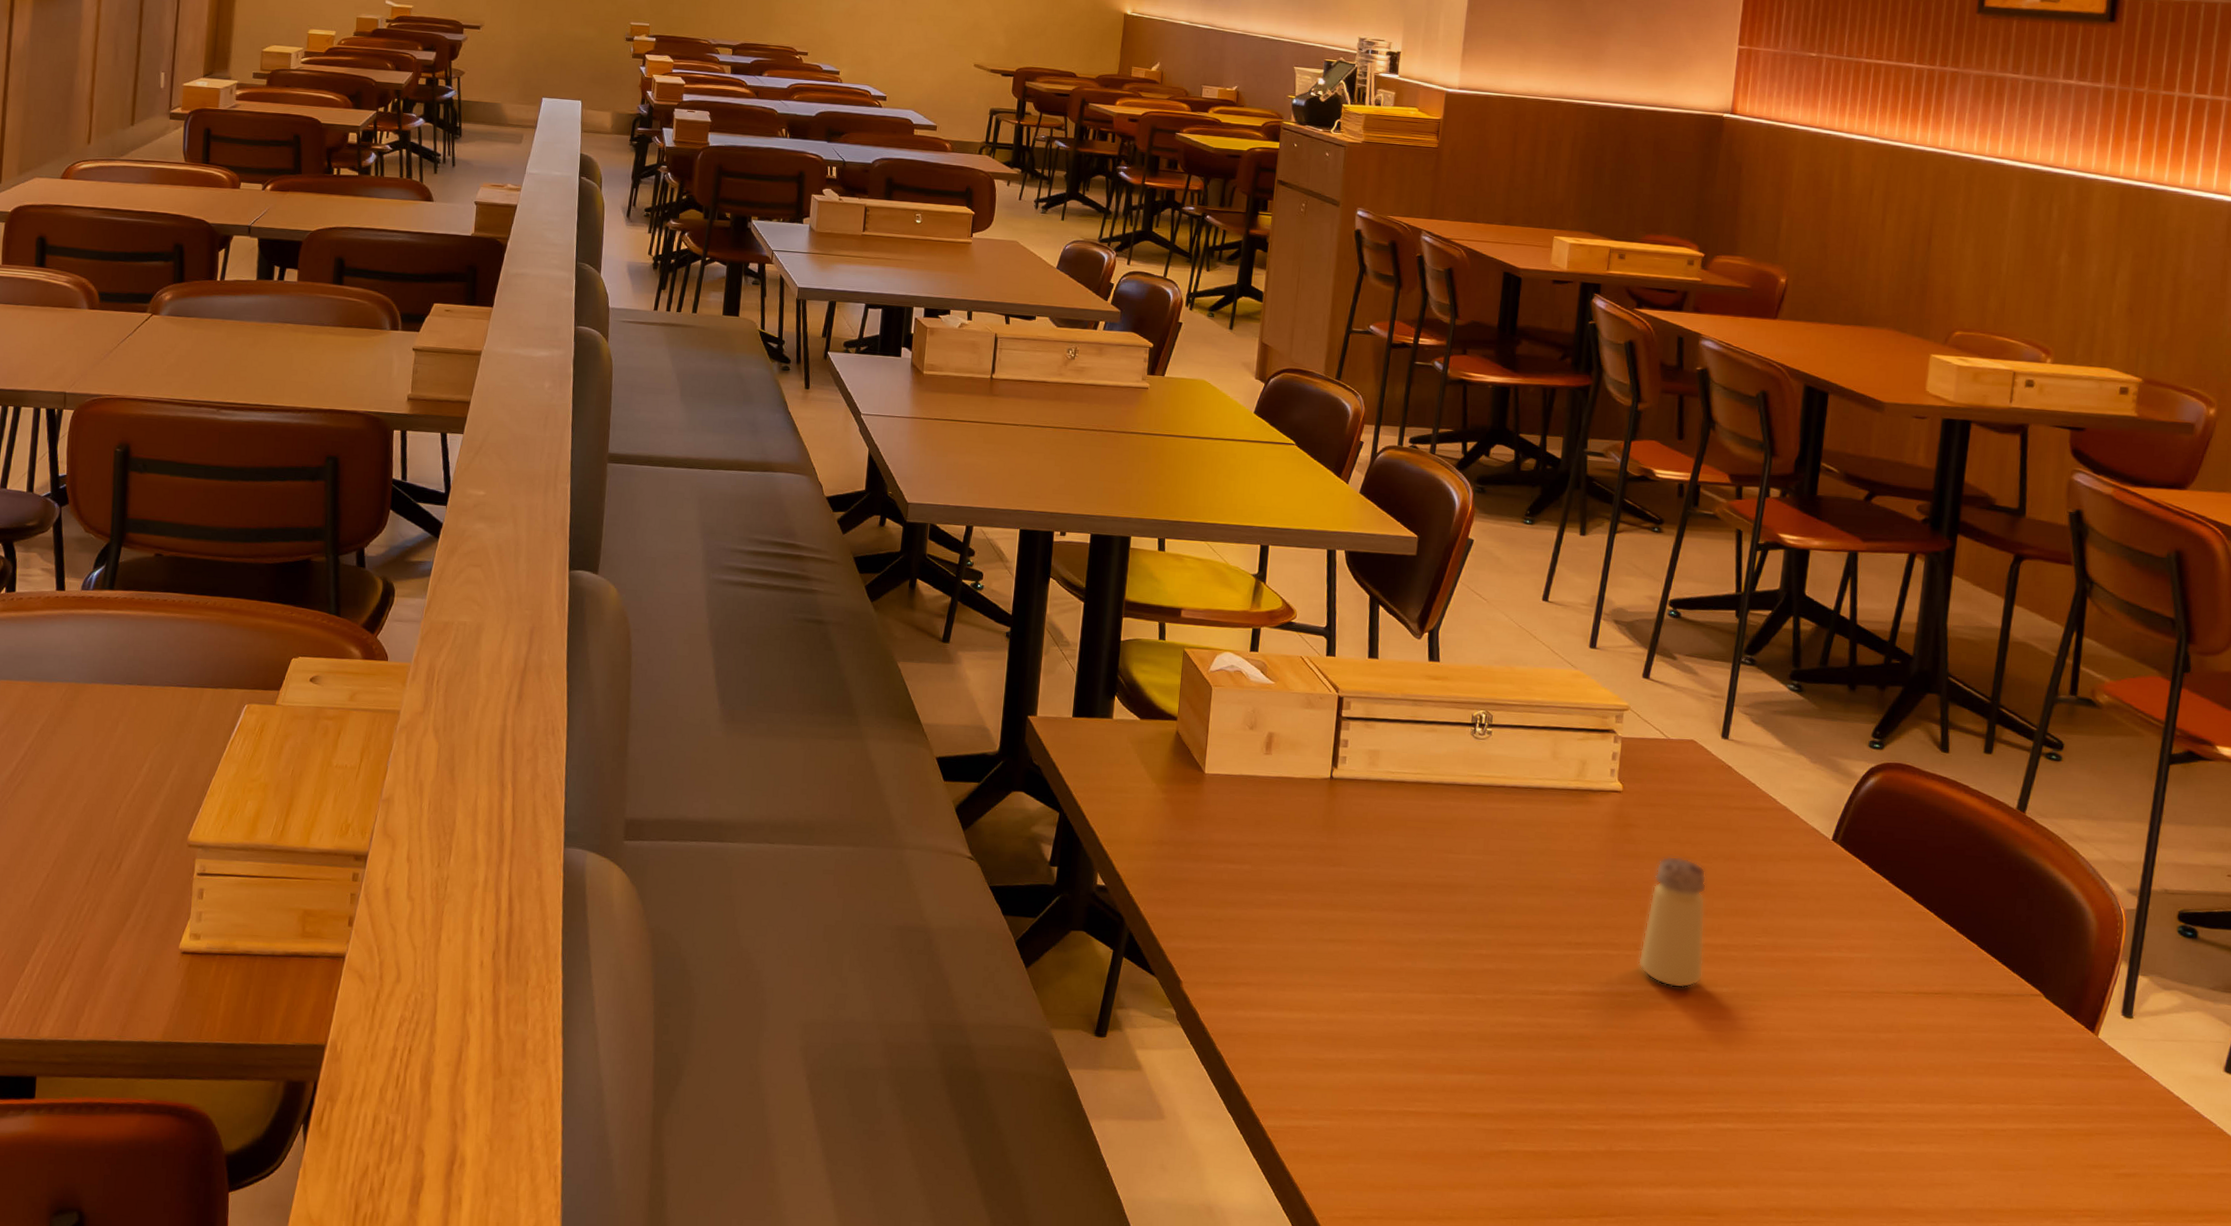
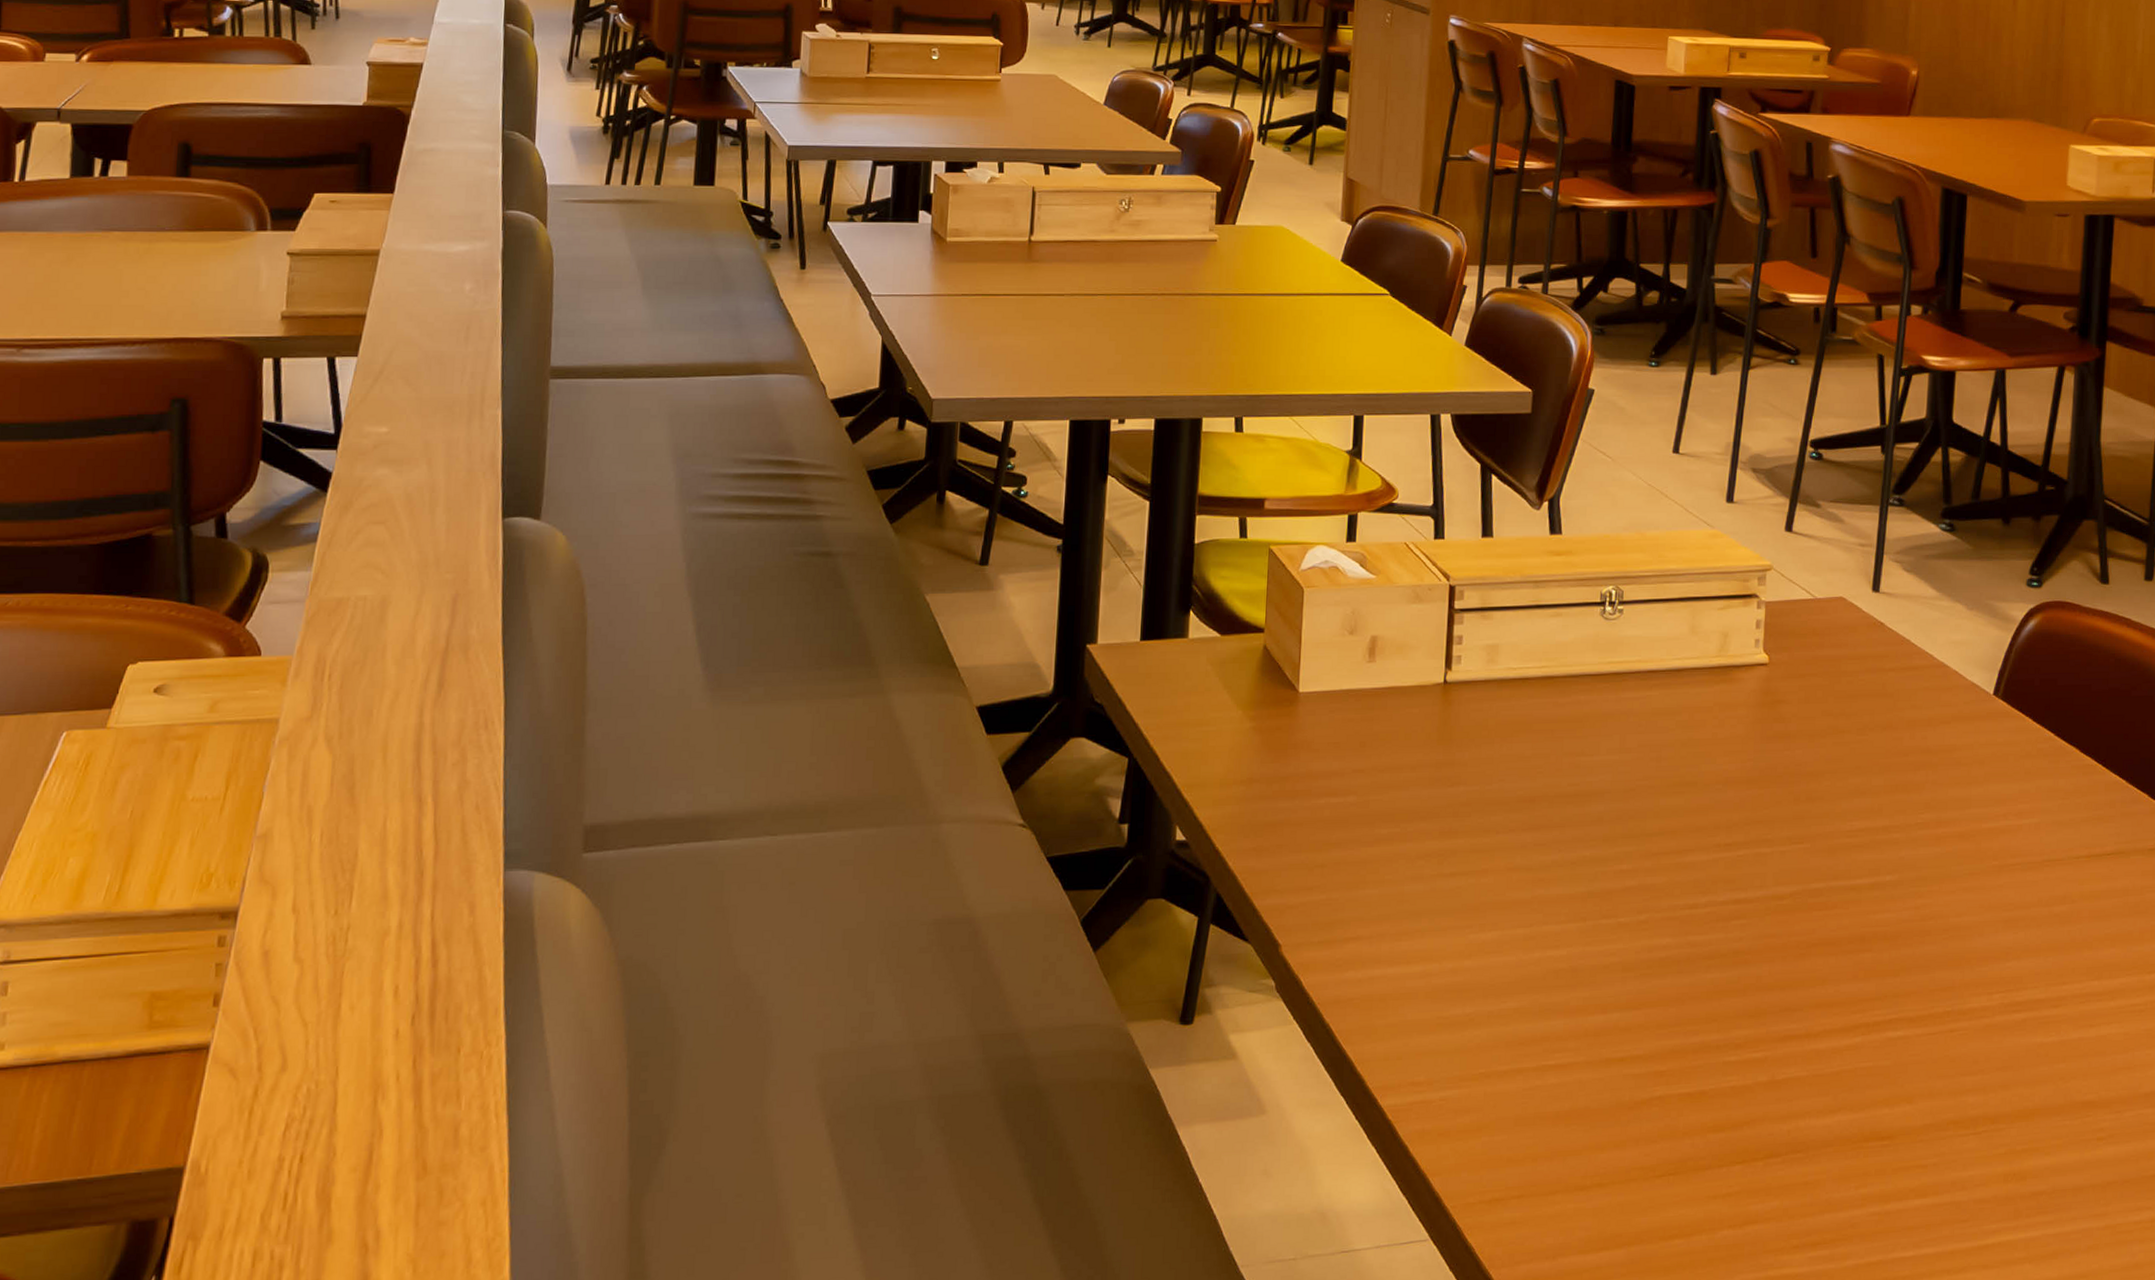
saltshaker: present [1637,856,1707,989] -> none [1793,731,1865,883]

